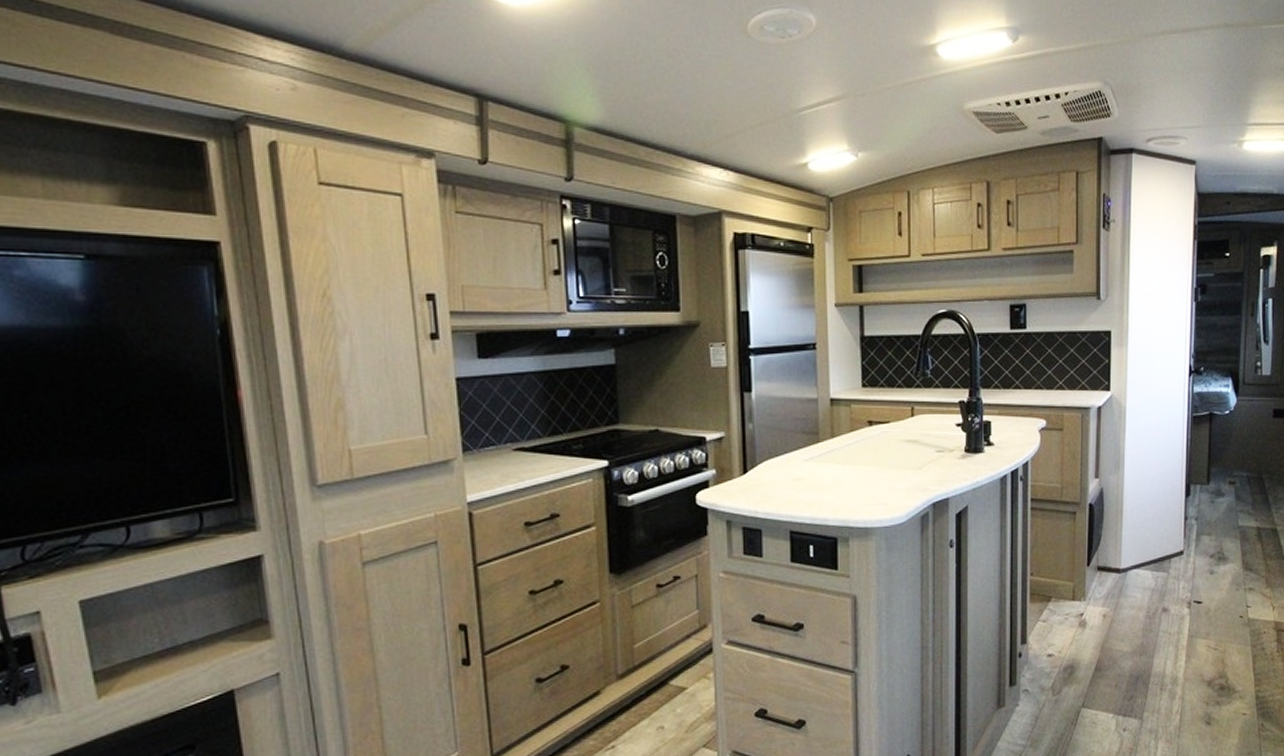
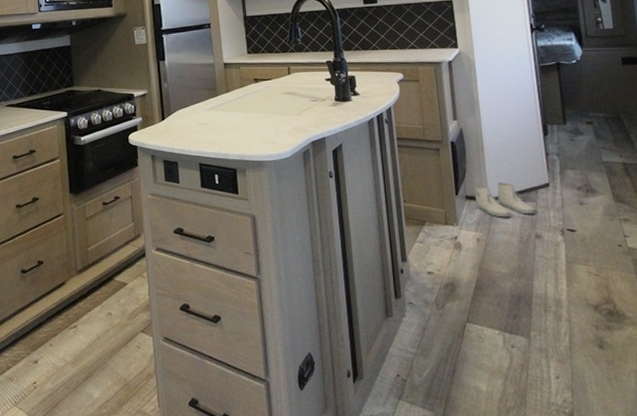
boots: none [1107,550,1166,590] -> present [474,182,536,218]

